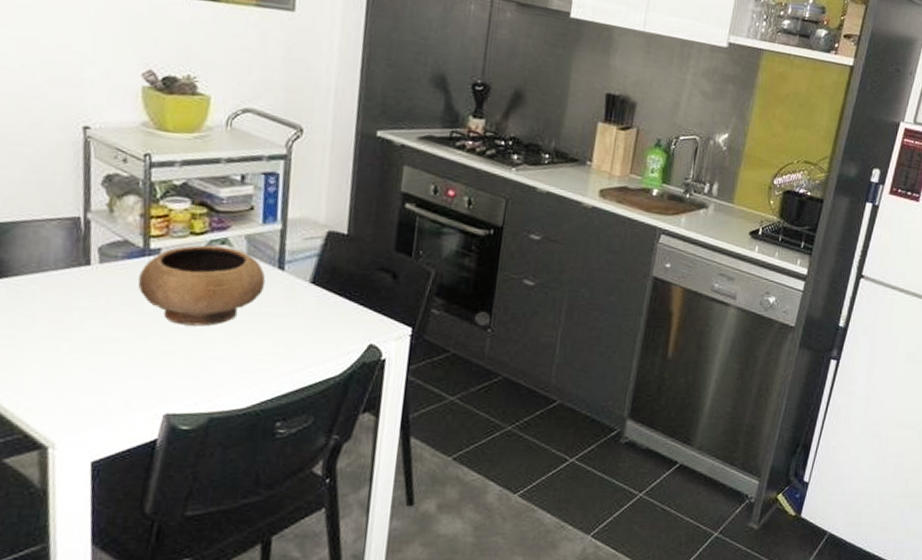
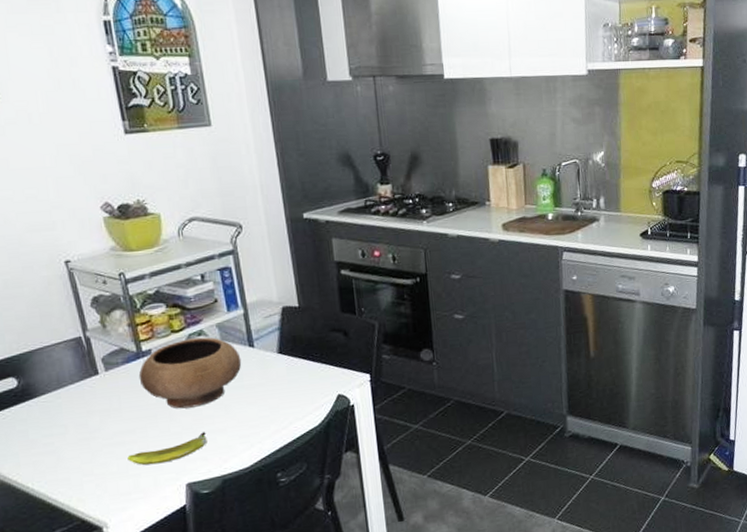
banana: none [100,357,203,385] -> present [127,432,207,465]

